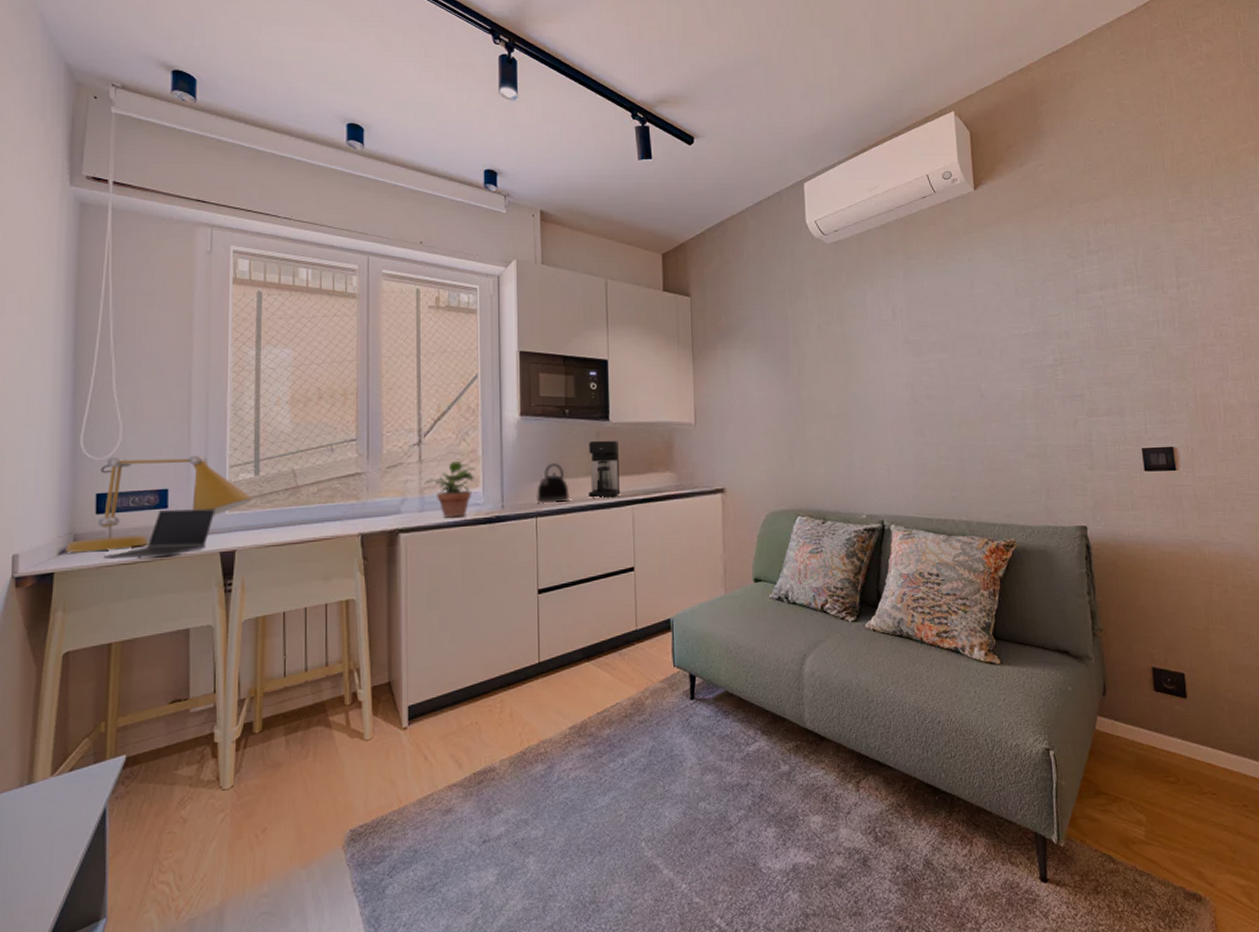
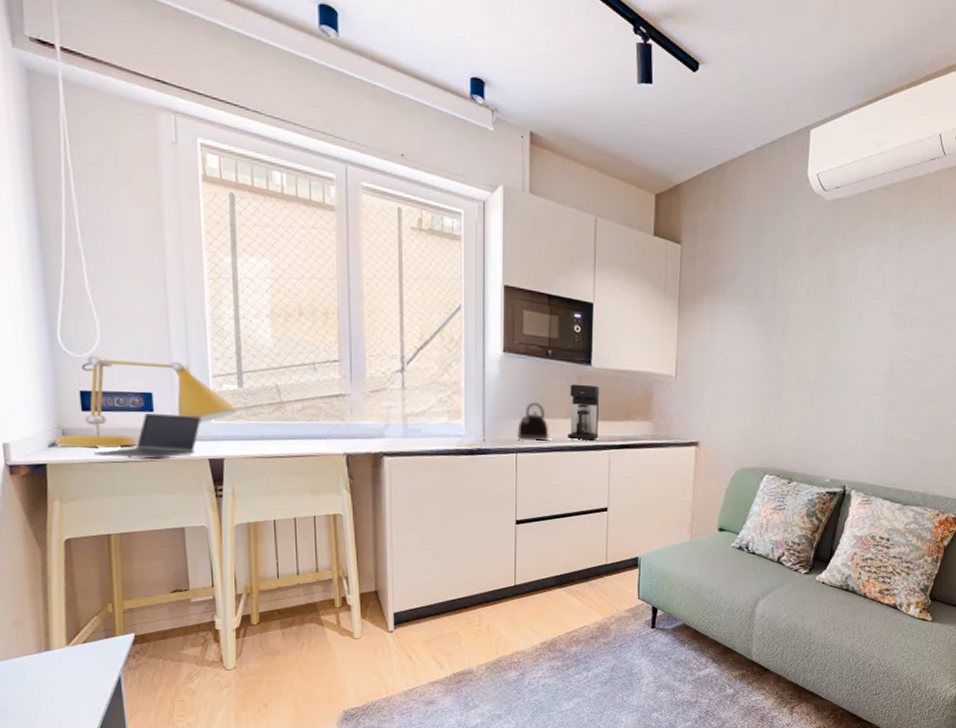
potted plant: present [424,460,476,518] -> none [407,391,458,447]

